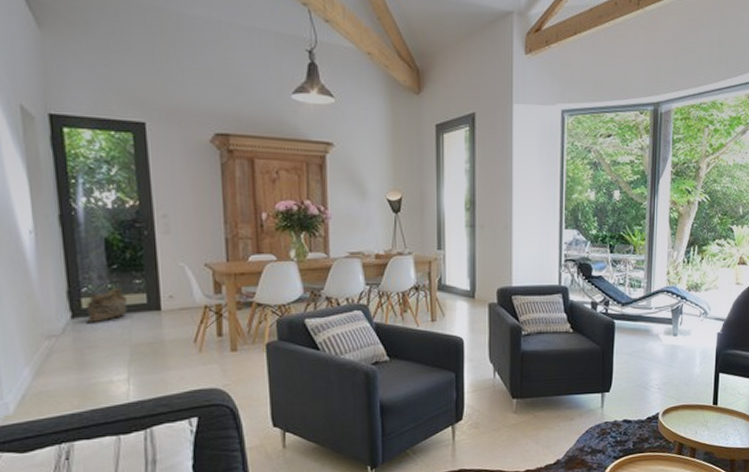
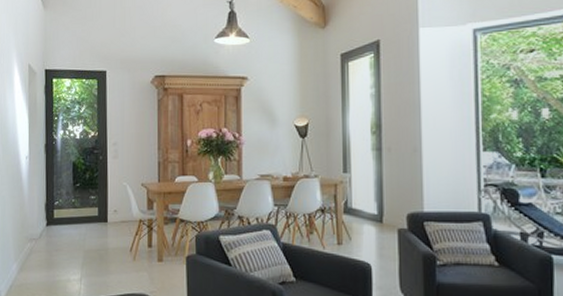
bag: present [85,287,128,324] -> none [55,202,85,231]

